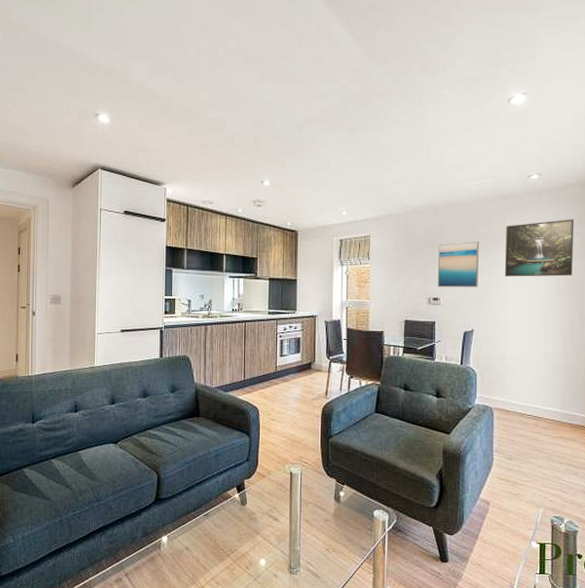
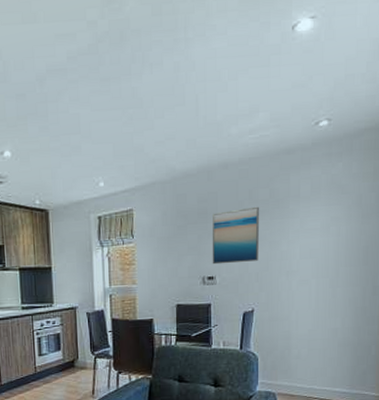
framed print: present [504,219,574,277] -> none [288,172,369,246]

